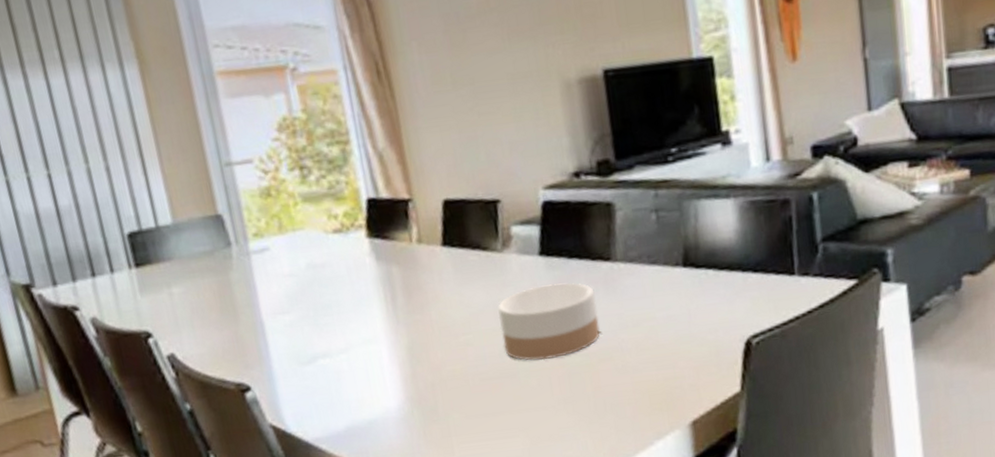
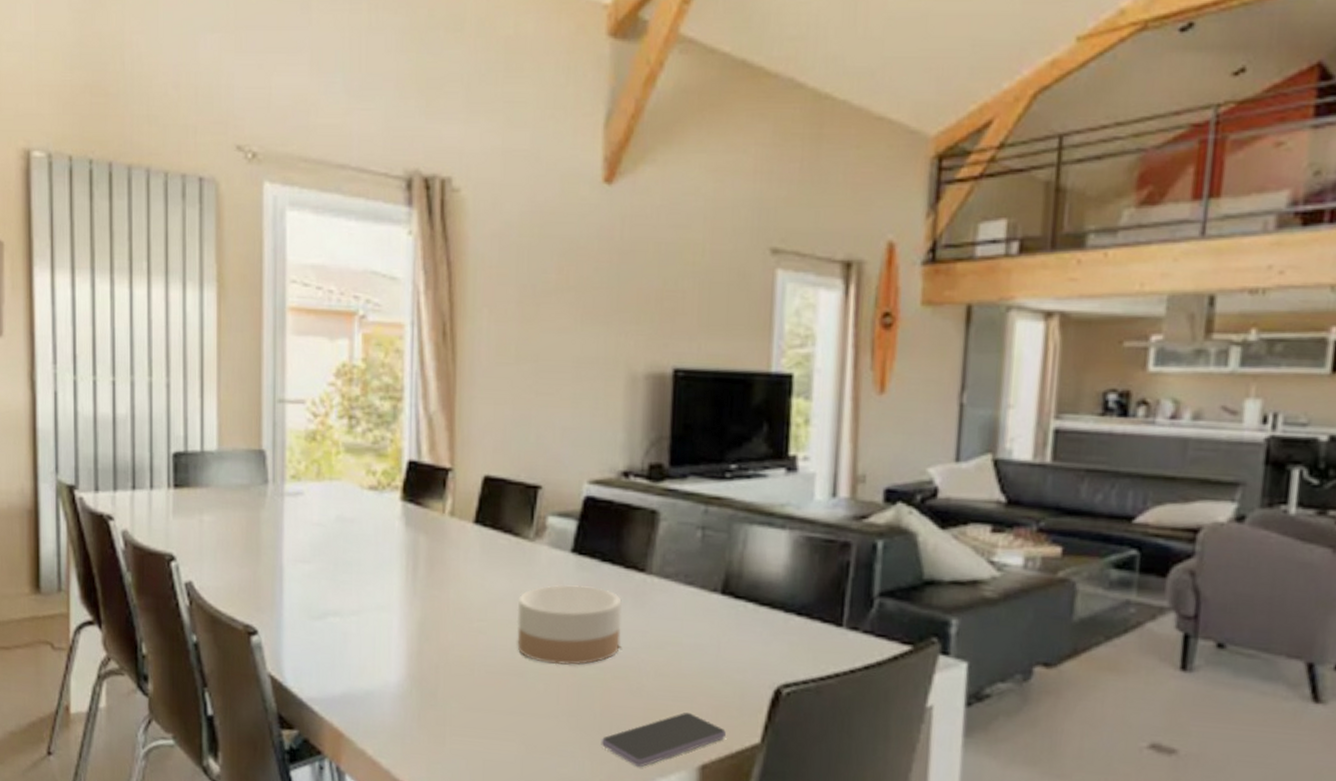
smartphone: none [598,378,709,435] -> present [601,712,726,767]

